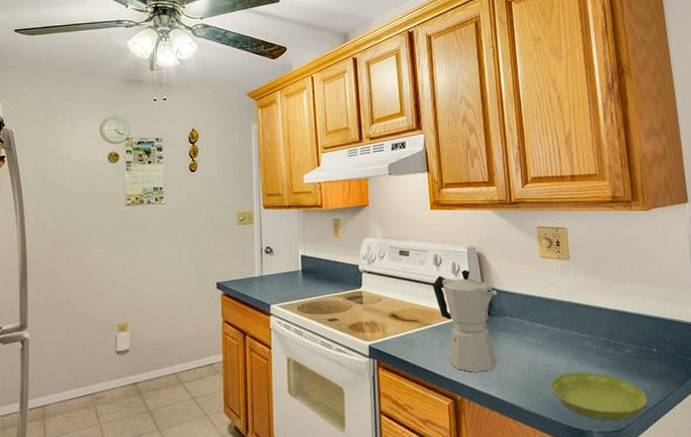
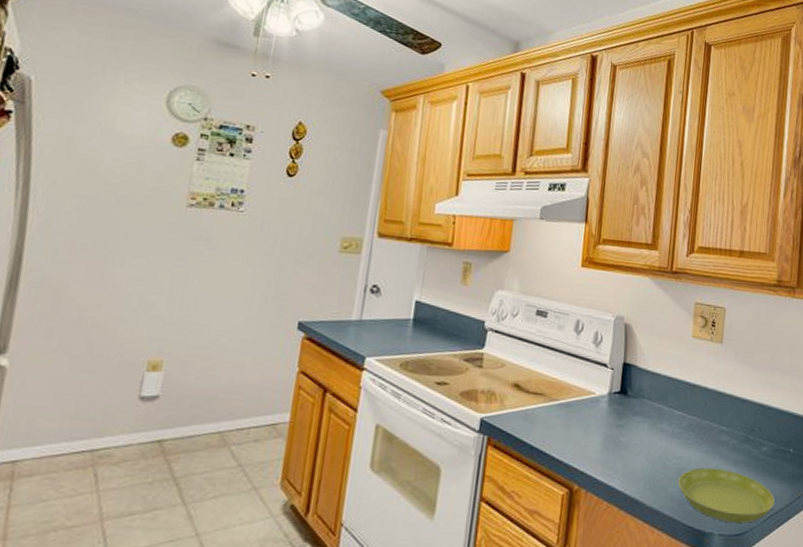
moka pot: present [432,269,497,373] -> none [567,340,639,460]

